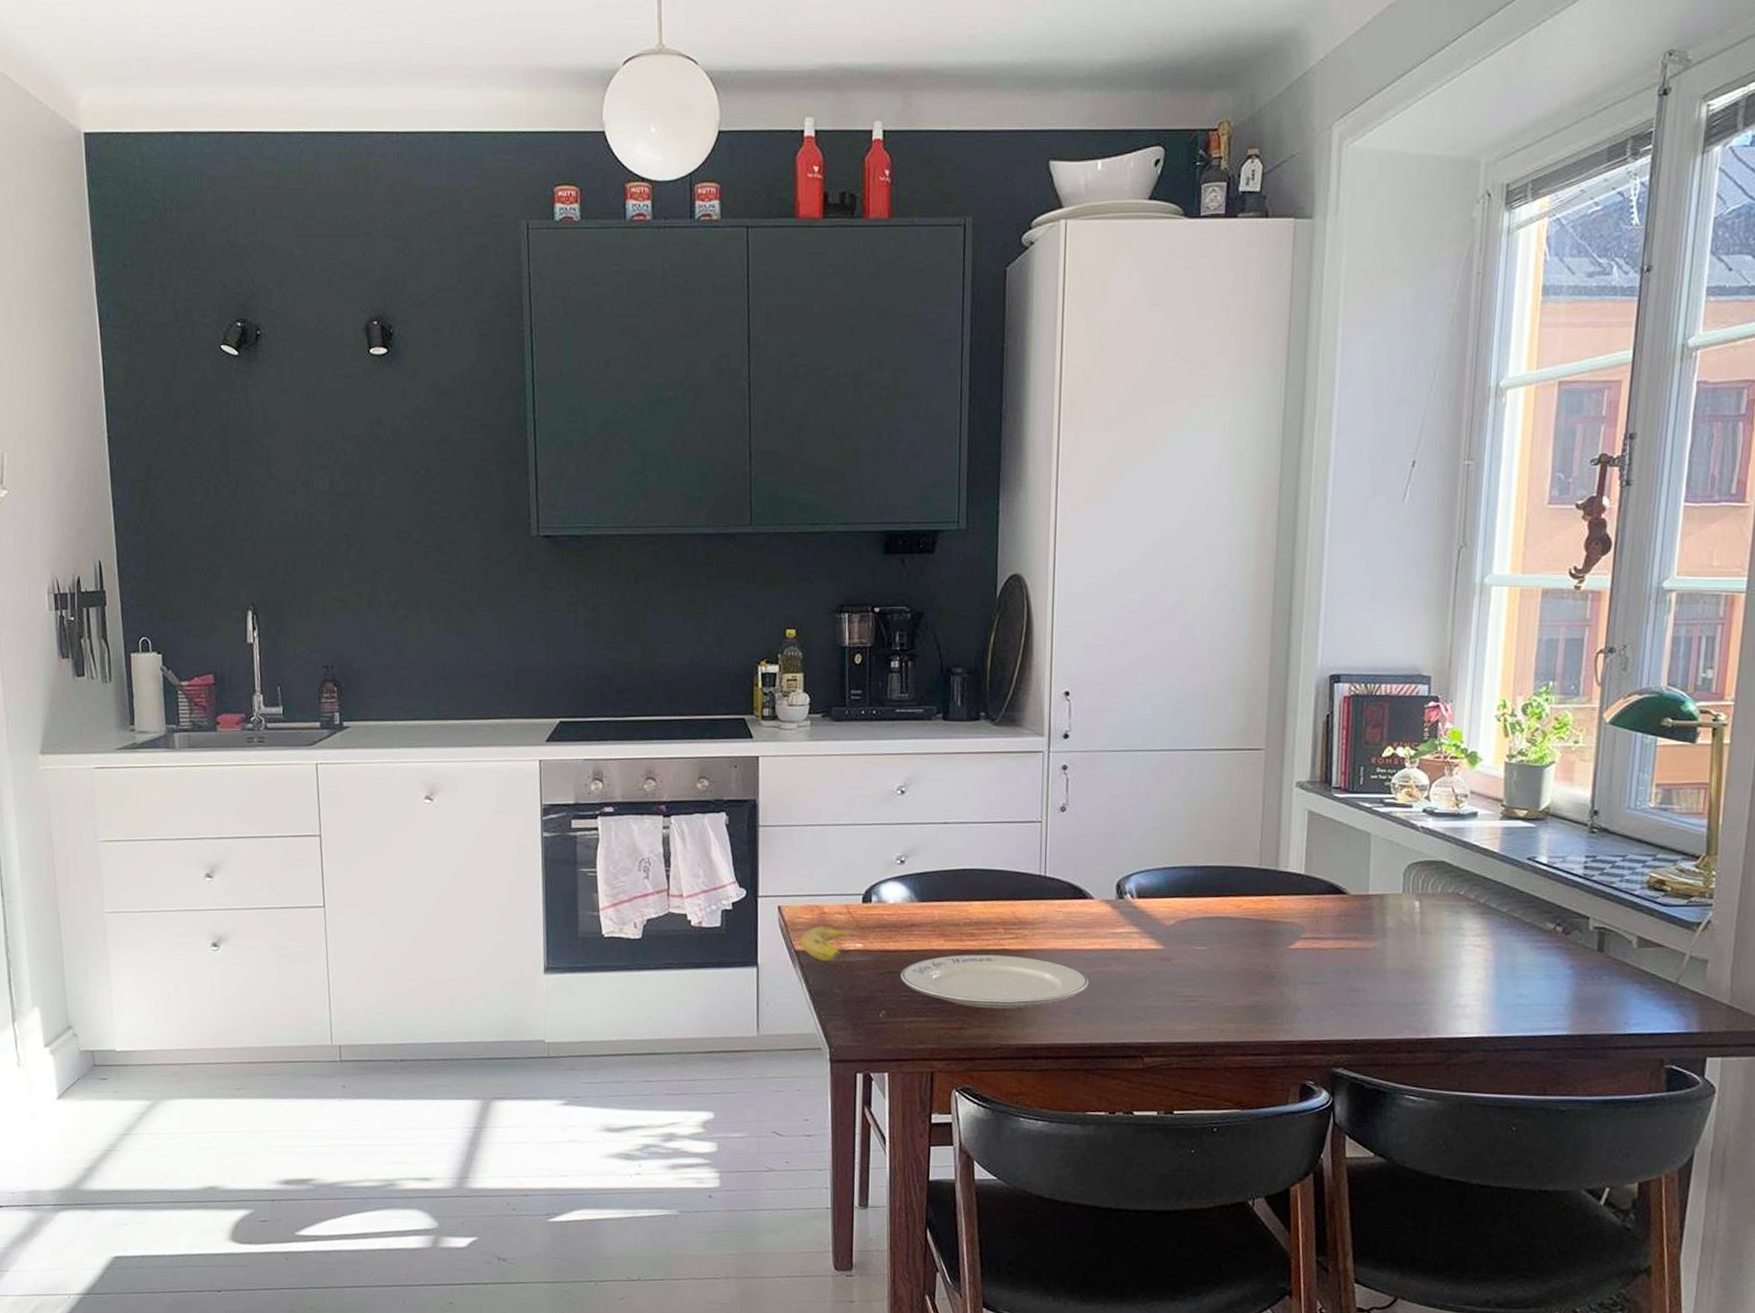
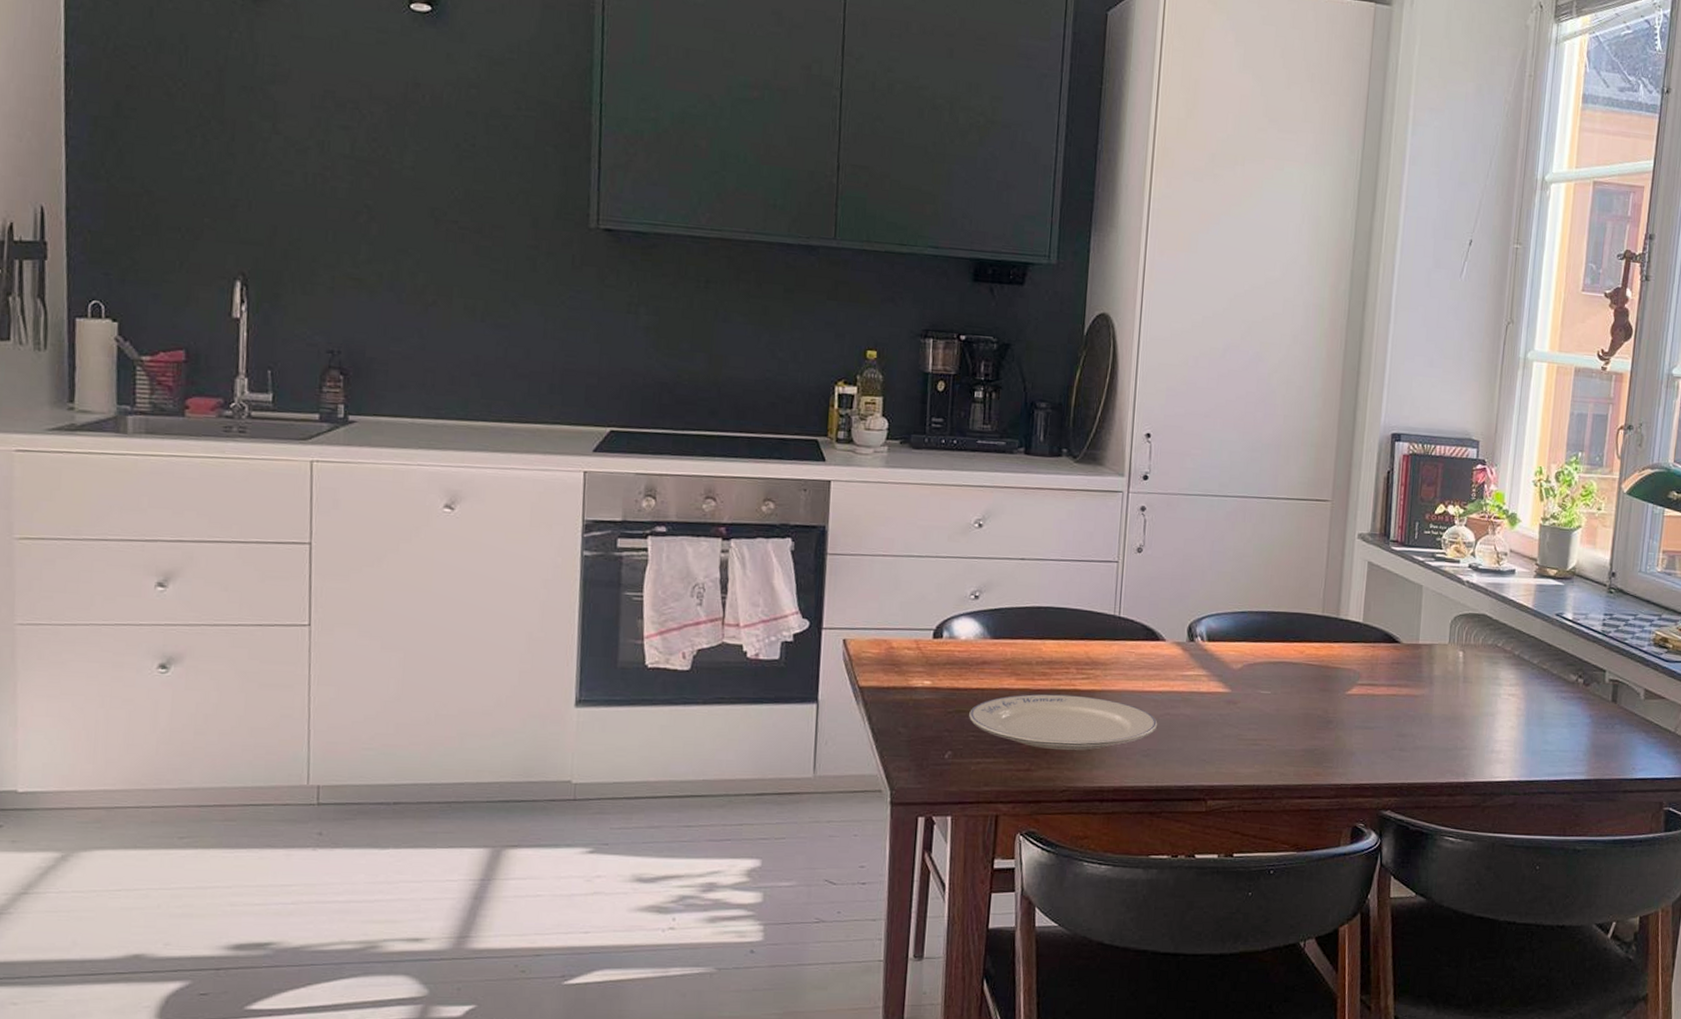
fruit: present [800,926,854,961] -> none [865,661,923,698]

